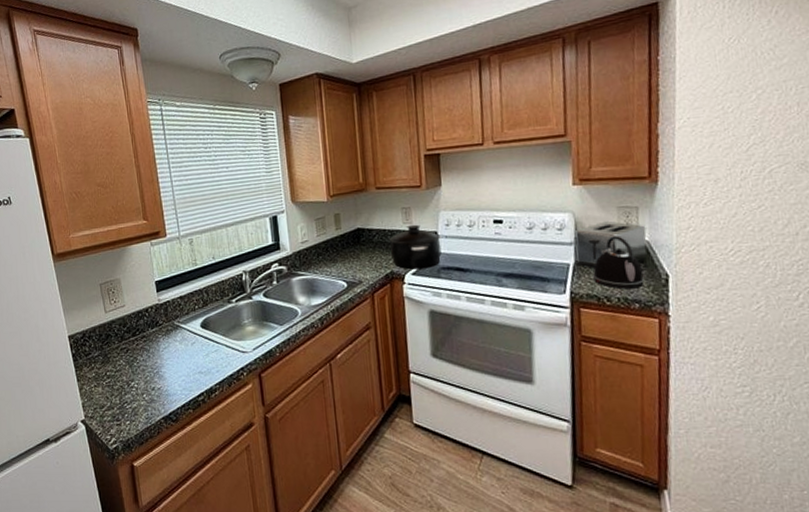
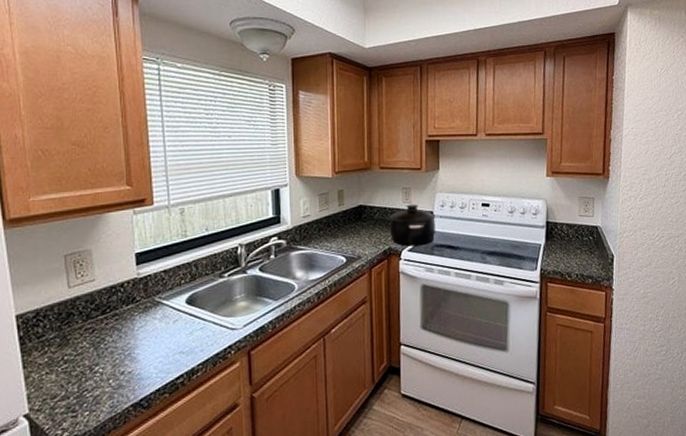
toaster: present [575,222,647,268] -> none [546,209,600,248]
kettle: present [593,236,644,289] -> none [558,221,596,267]

